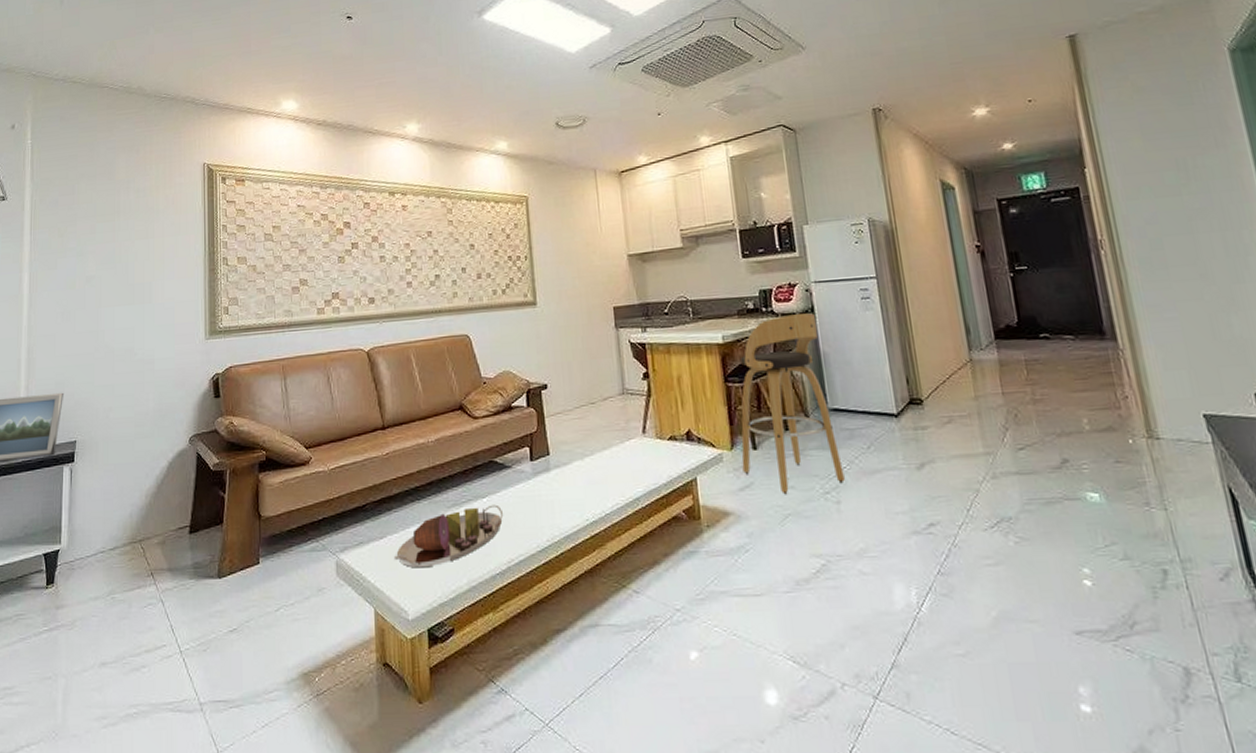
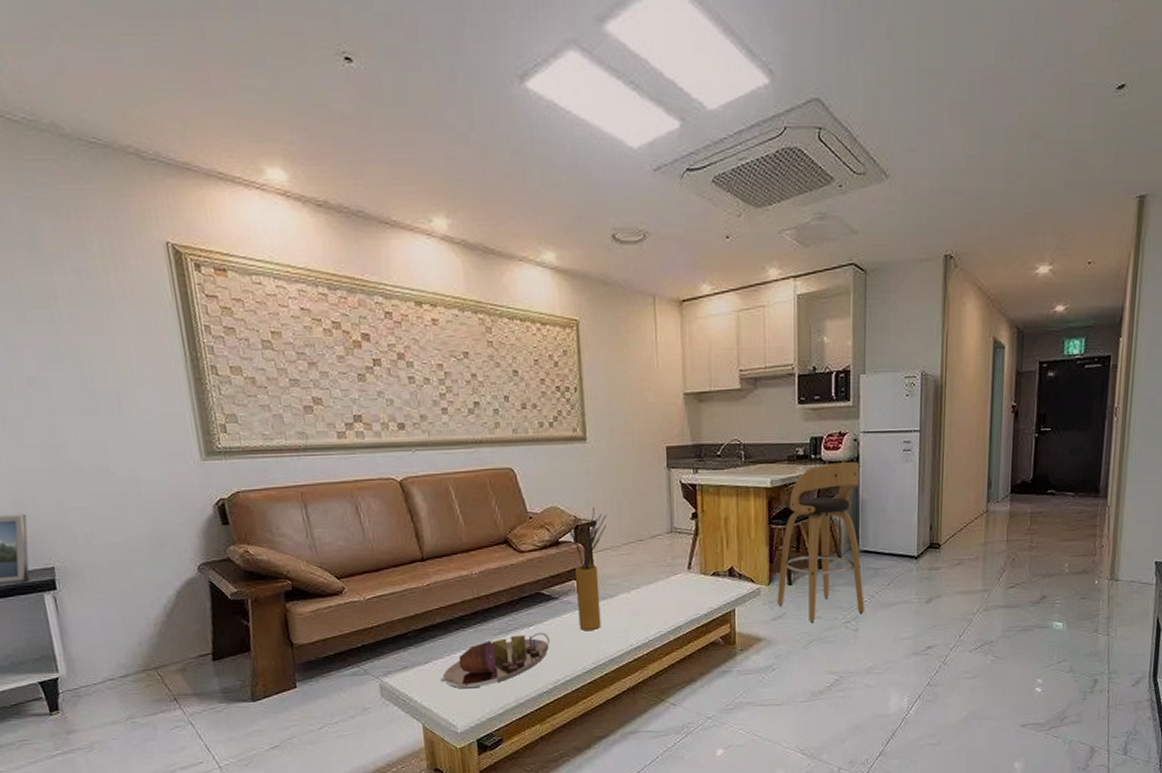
vase: none [520,371,558,504] -> present [568,508,607,632]

